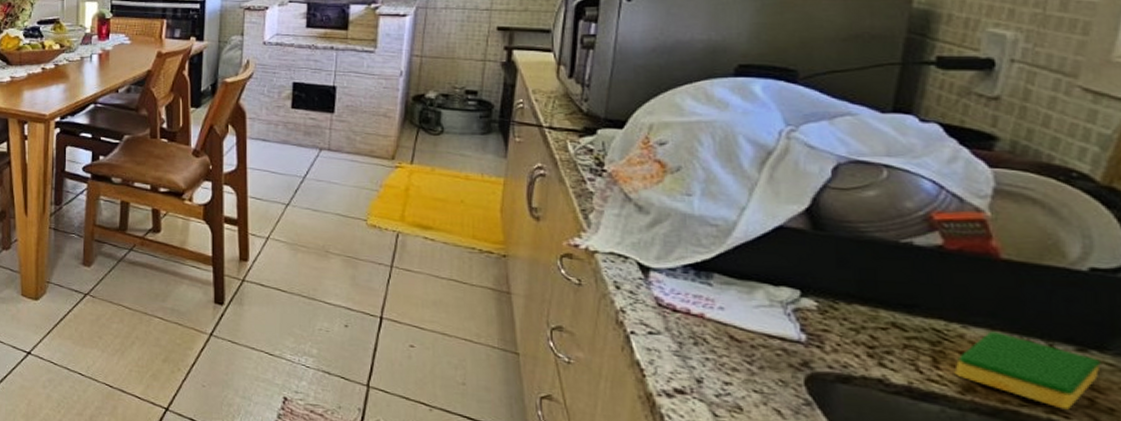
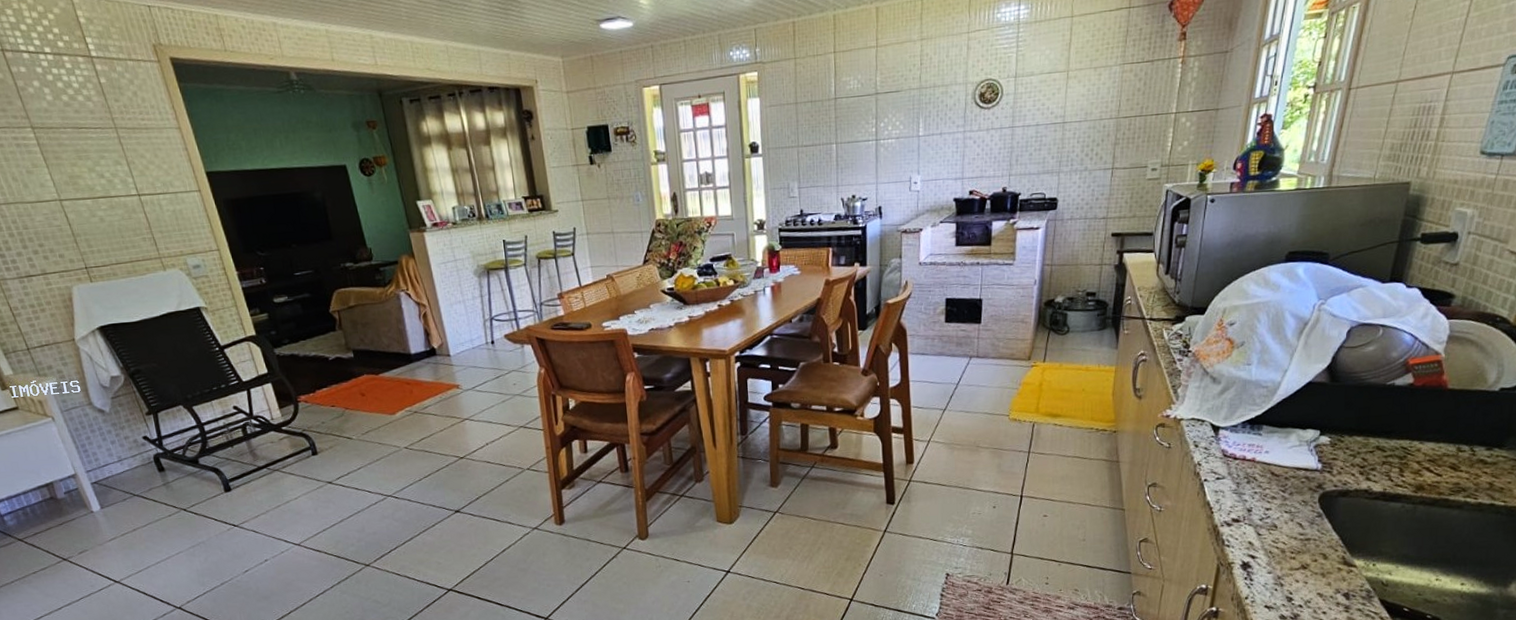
dish sponge: present [954,331,1101,410] -> none [1412,443,1499,493]

